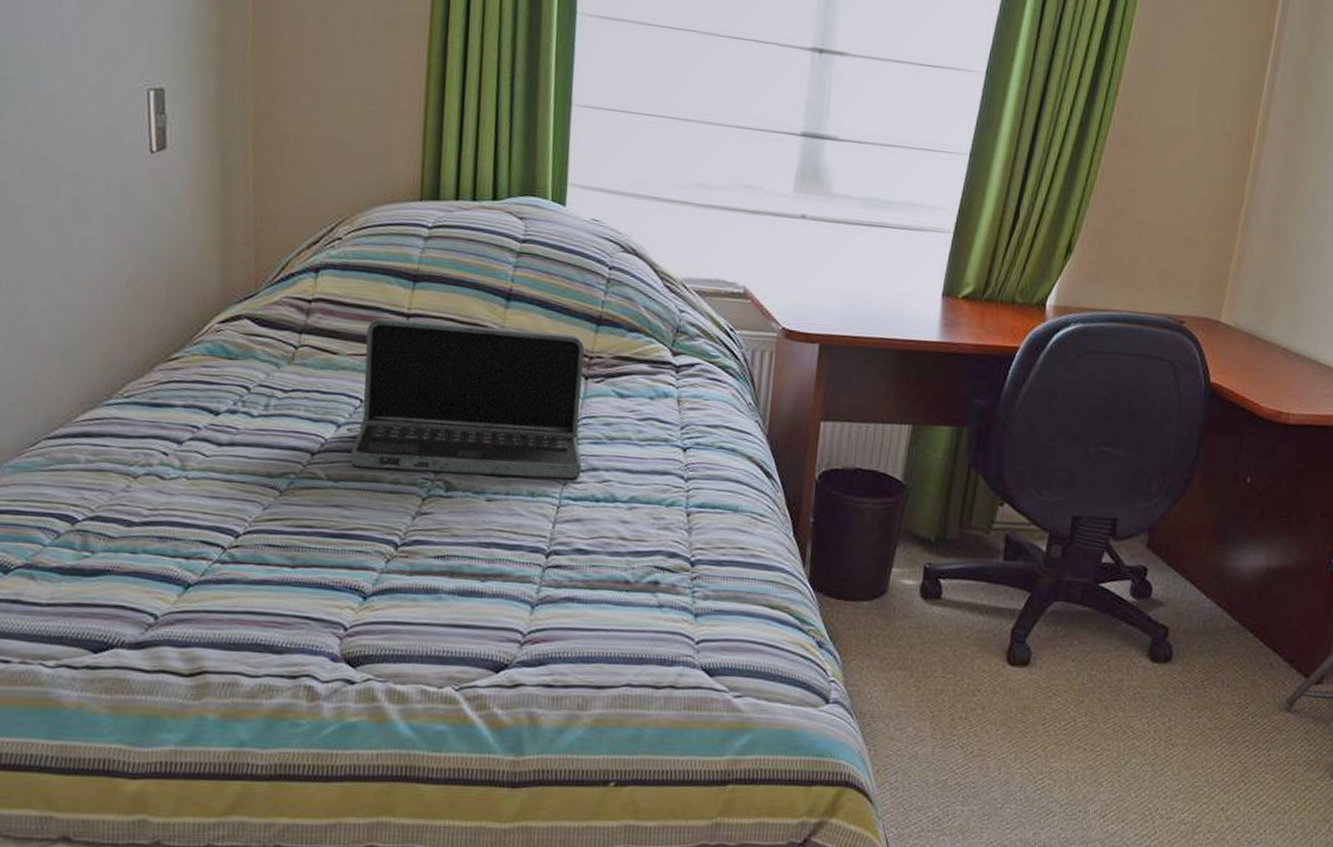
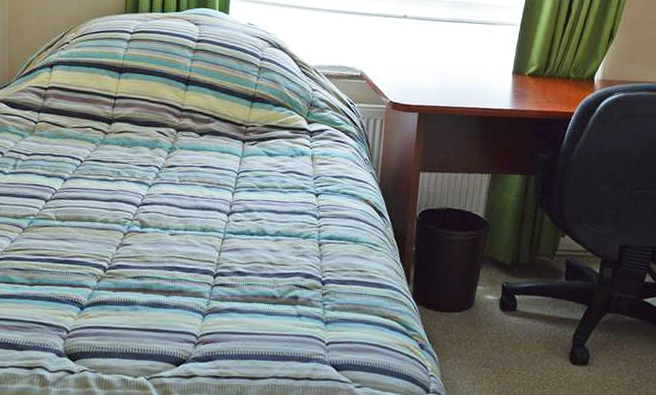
laptop: present [346,317,585,480] -> none [70,99,243,219]

